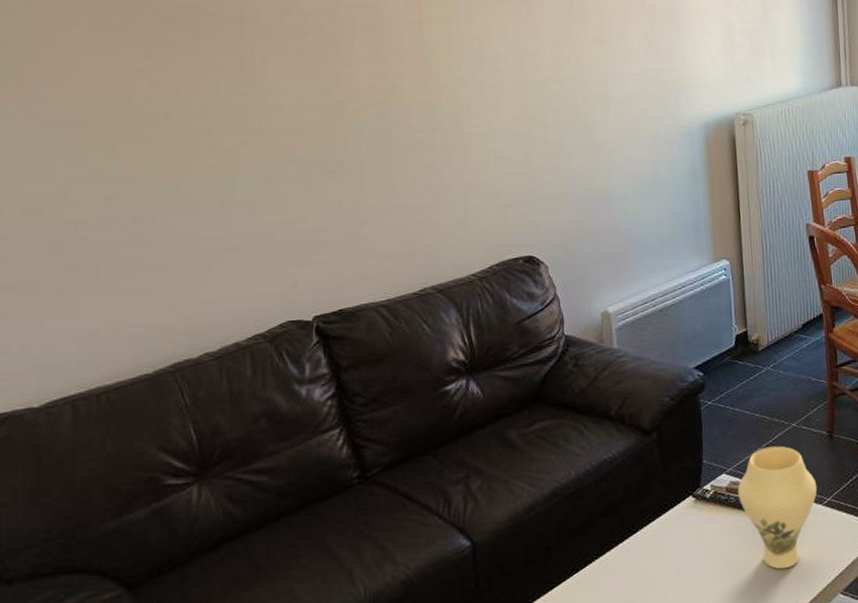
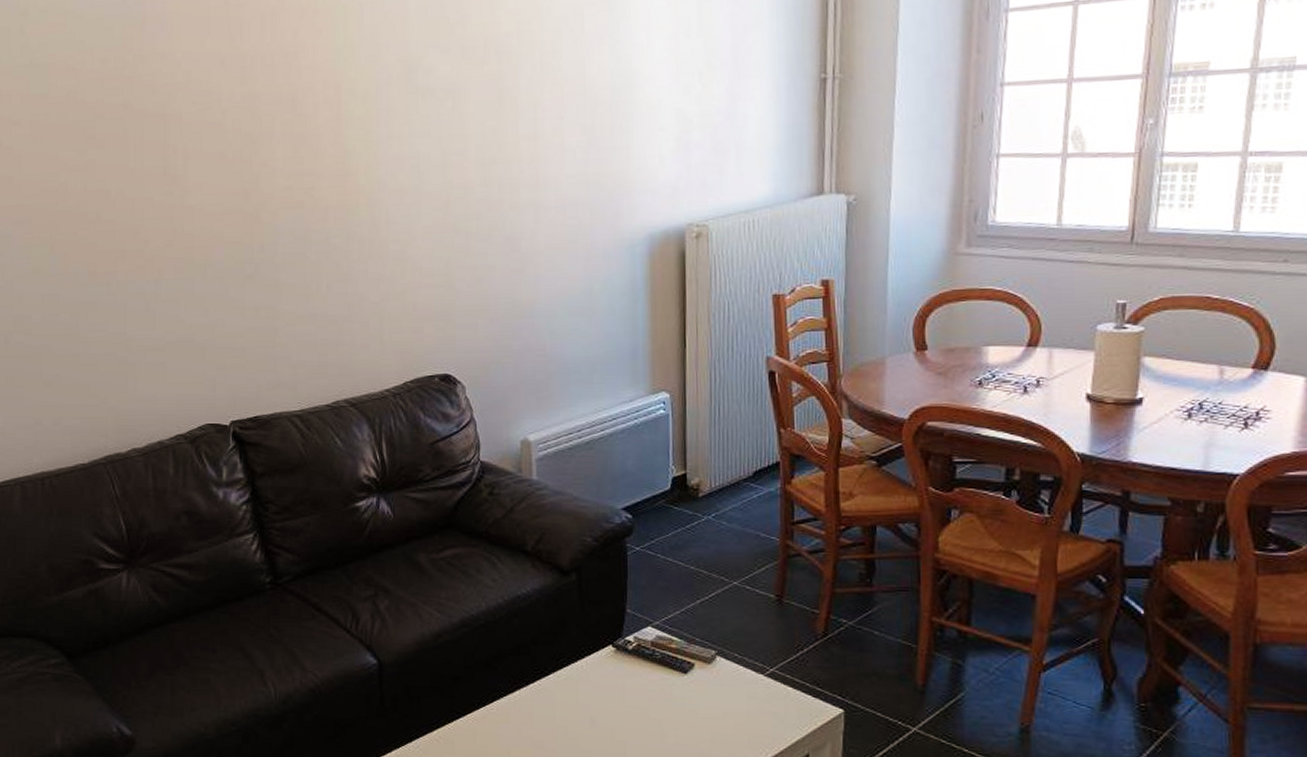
vase: present [737,446,818,570] -> none [664,604,759,738]

